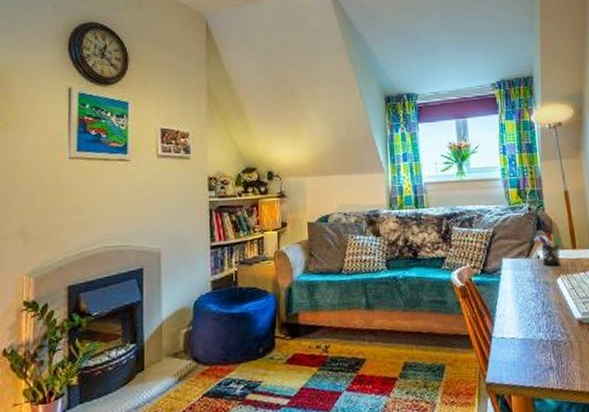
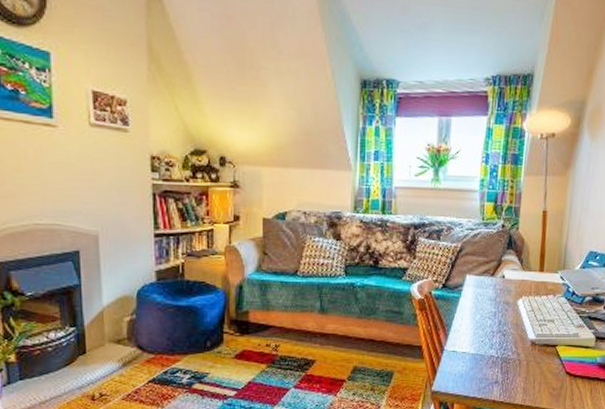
pen holder: present [537,232,563,266] -> none [506,252,532,286]

